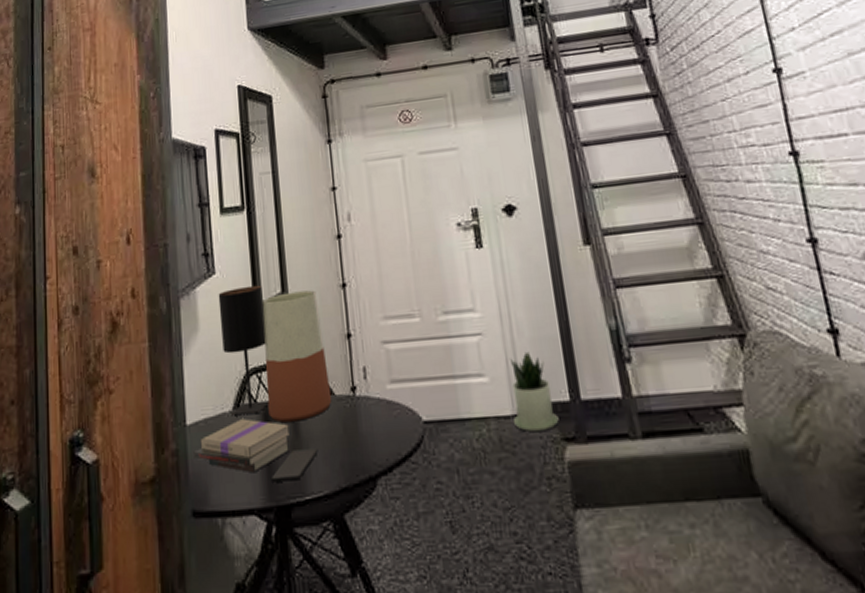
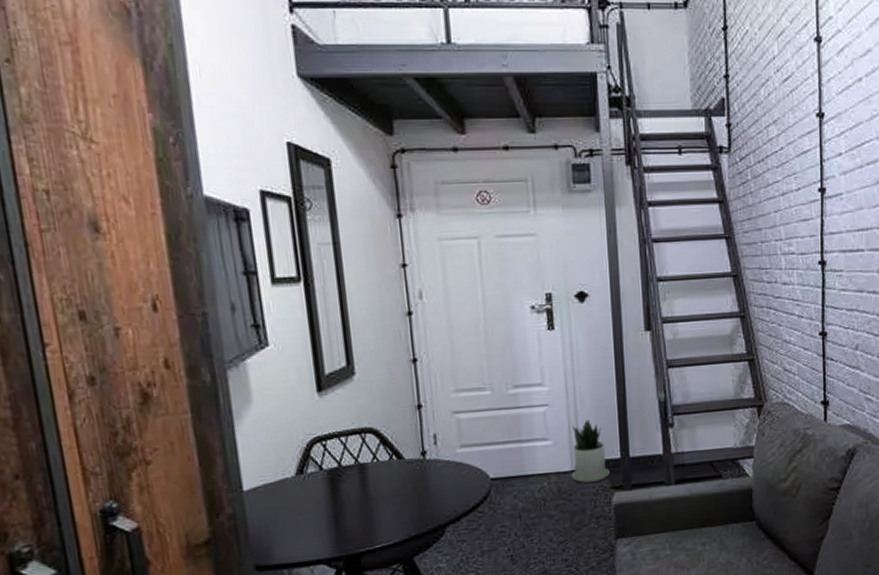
books: present [193,419,290,473] -> none [252,483,358,530]
table lamp: present [218,285,269,417] -> none [273,358,336,481]
vase: present [261,290,332,423] -> none [324,364,402,485]
smartphone: present [270,448,319,482] -> none [339,505,388,536]

